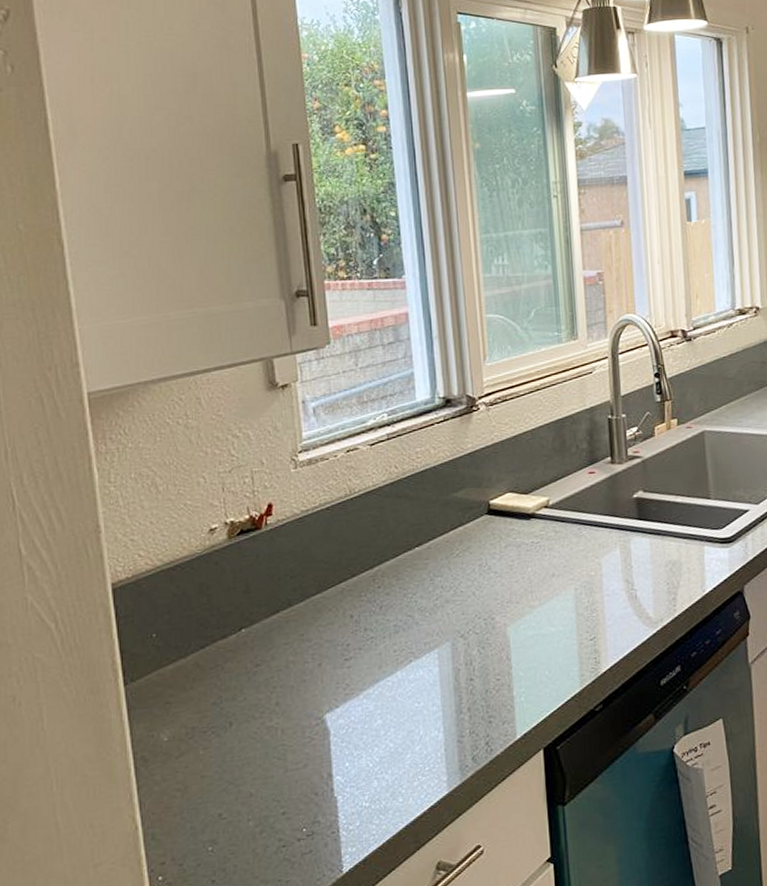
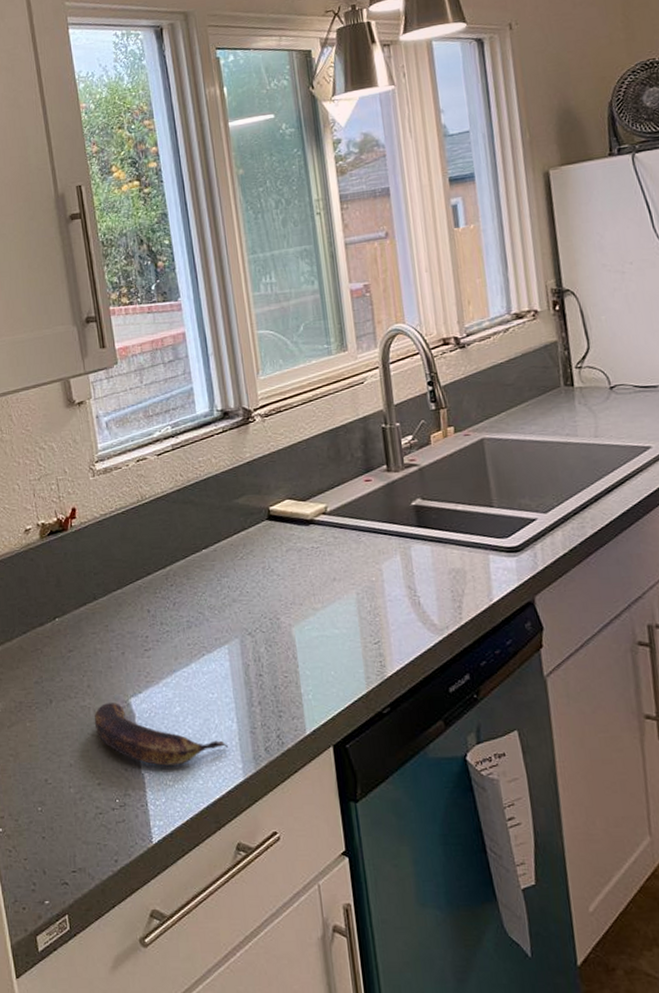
banana: none [281,720,434,786] -> present [94,703,229,766]

